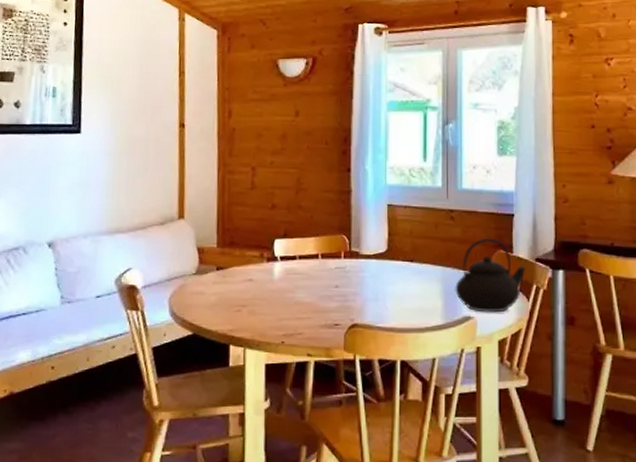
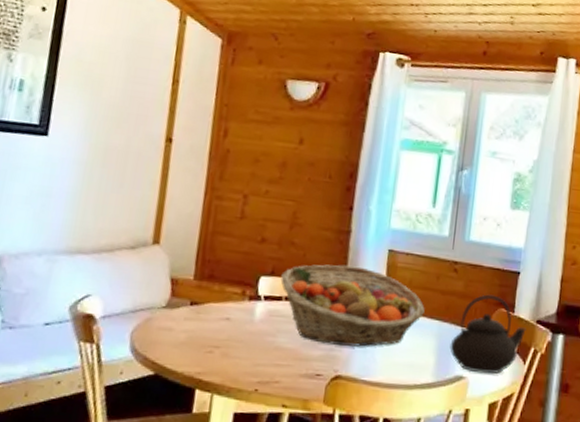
fruit basket: none [293,222,427,296] -> present [281,264,425,347]

